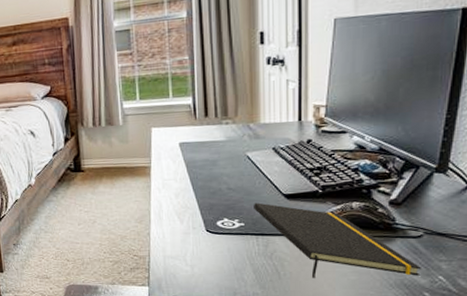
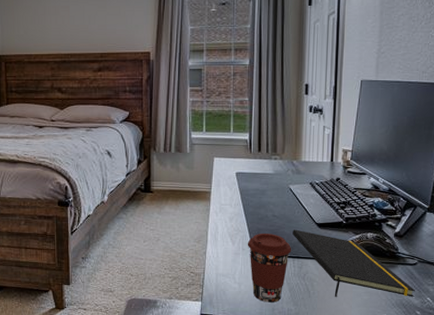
coffee cup: none [198,208,254,286] -> present [247,233,292,302]

